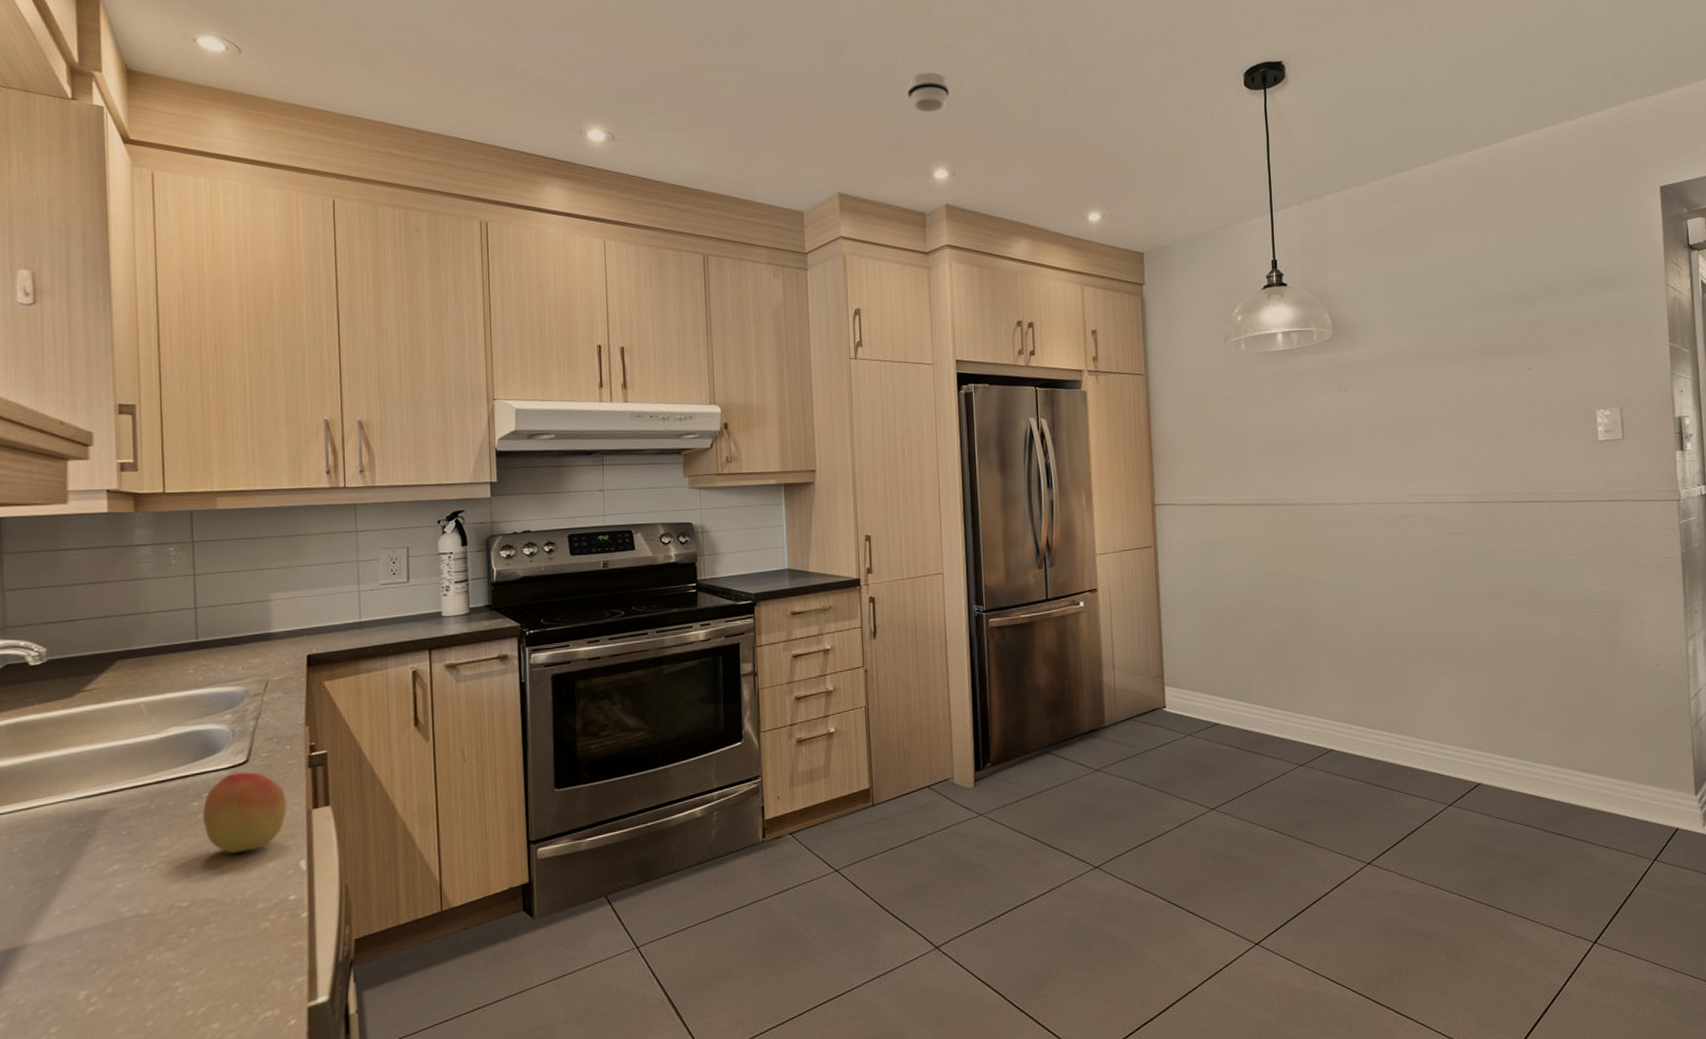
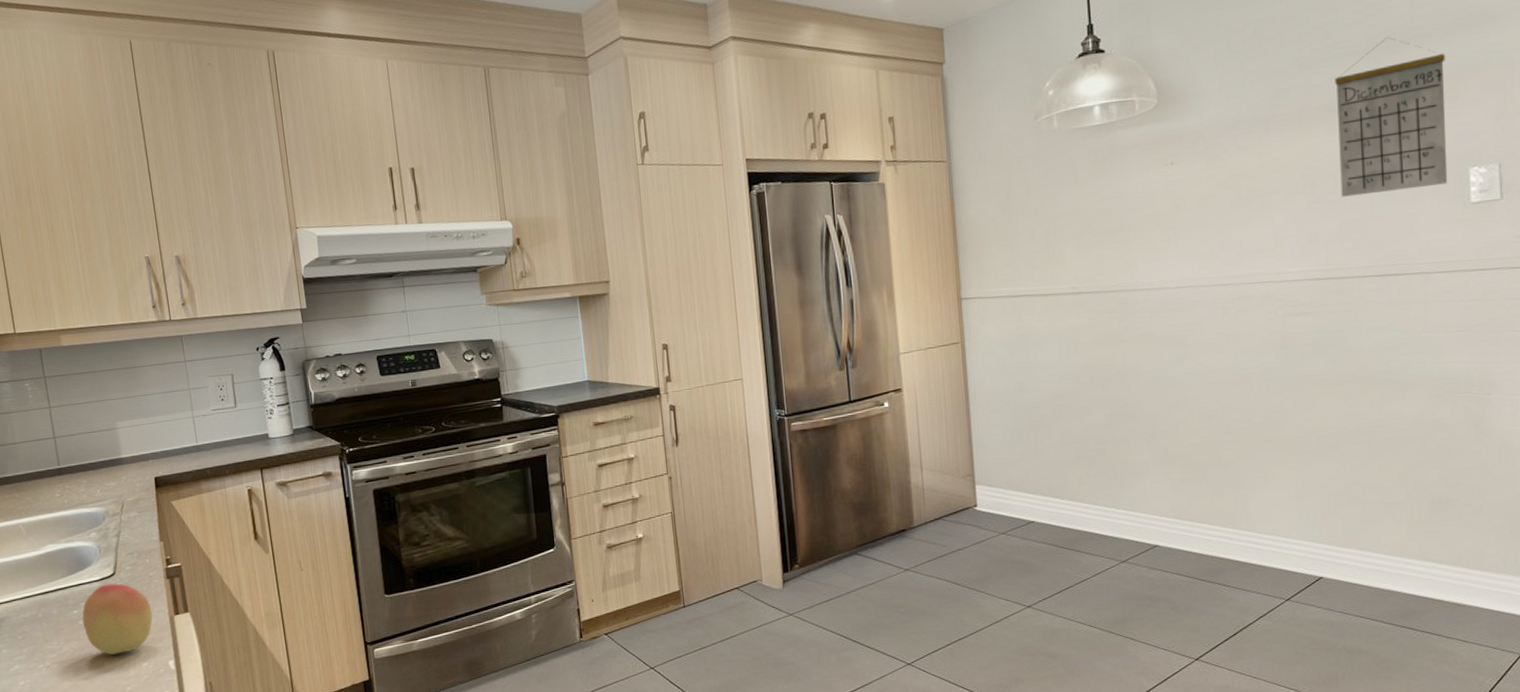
calendar: none [1483,291,1579,429] -> present [1335,37,1448,197]

